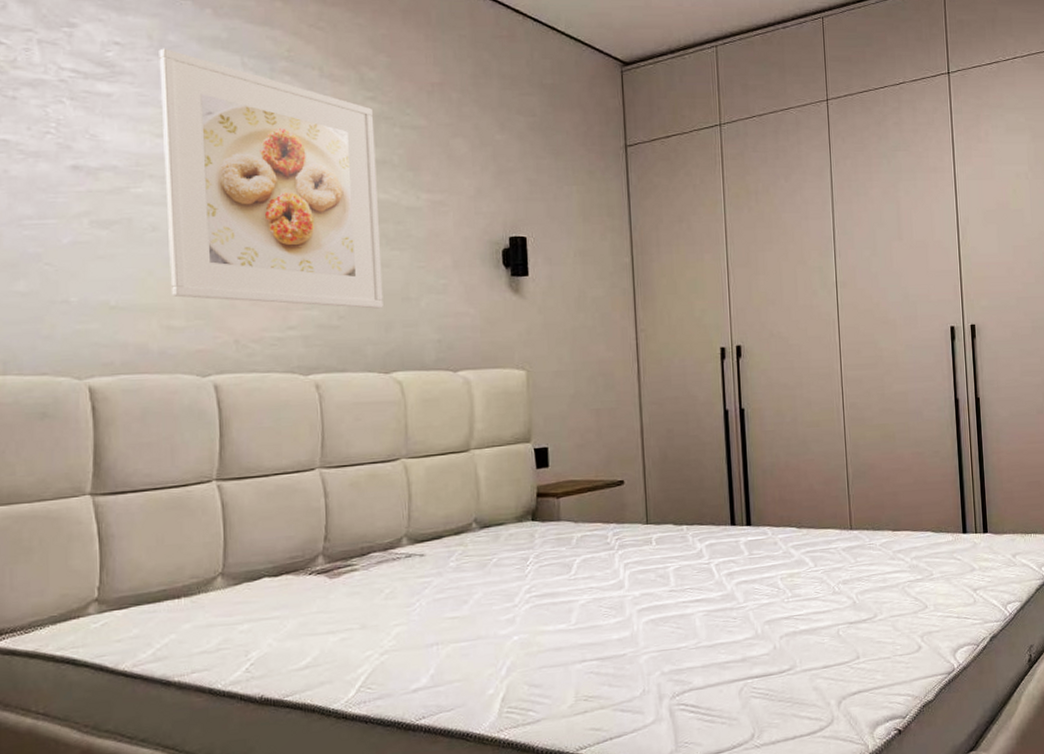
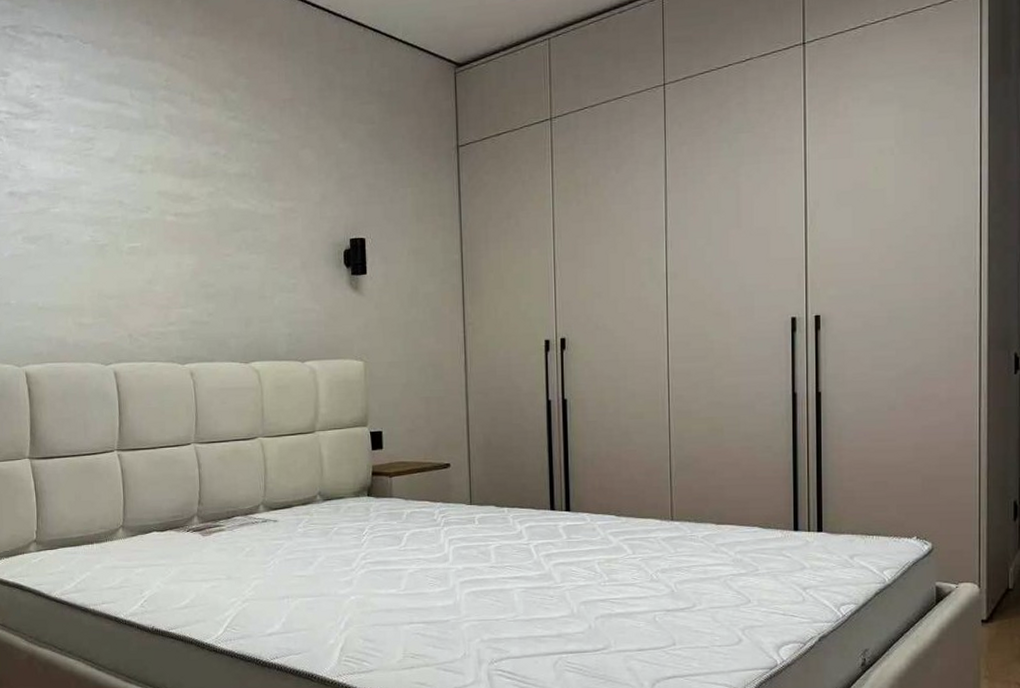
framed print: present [159,48,384,309] -> none [68,87,244,307]

